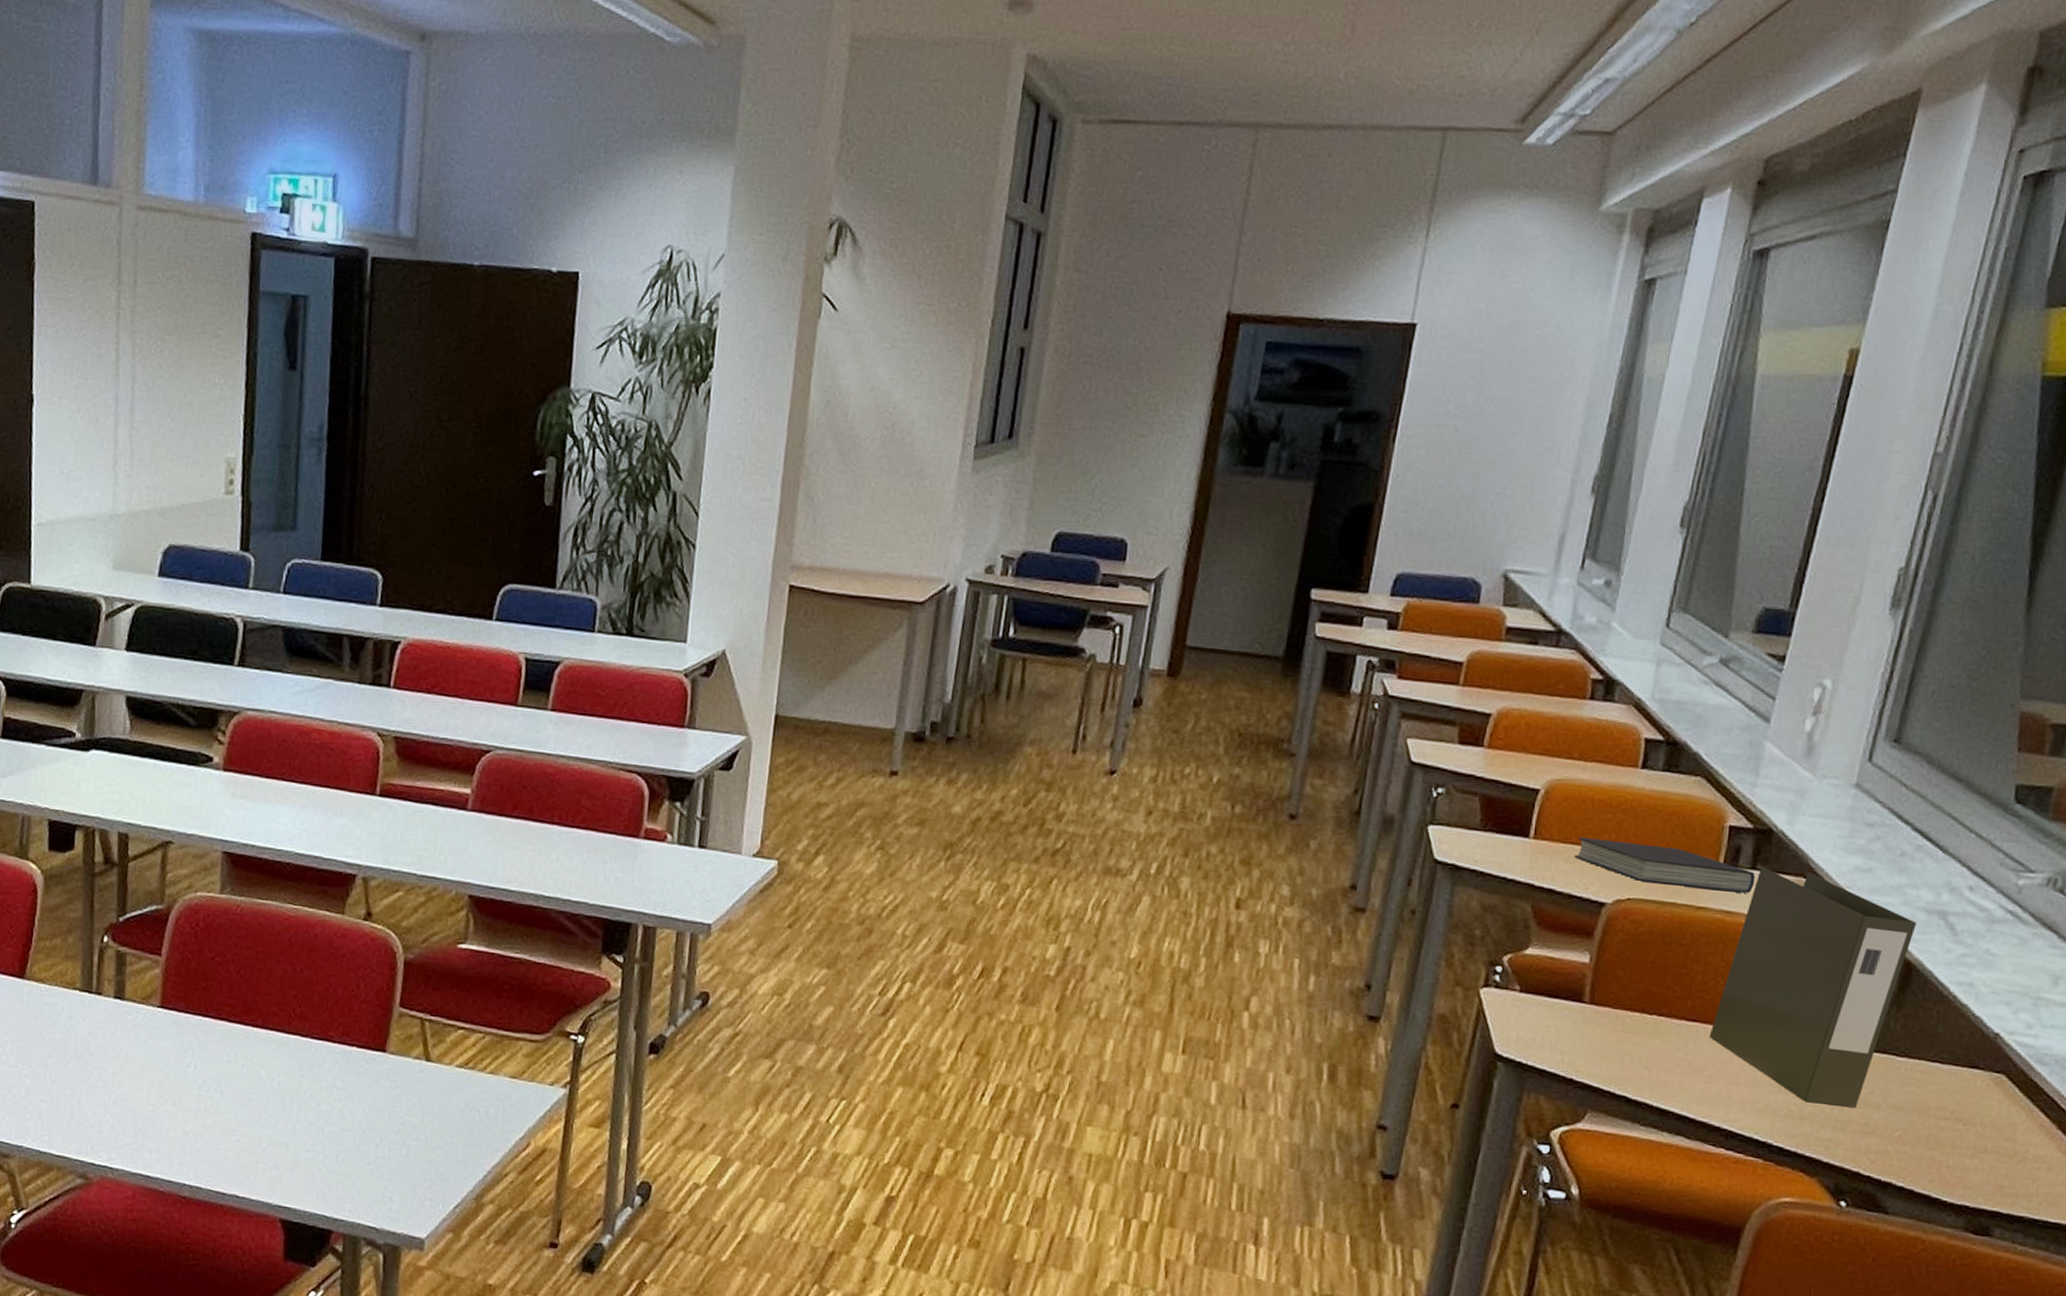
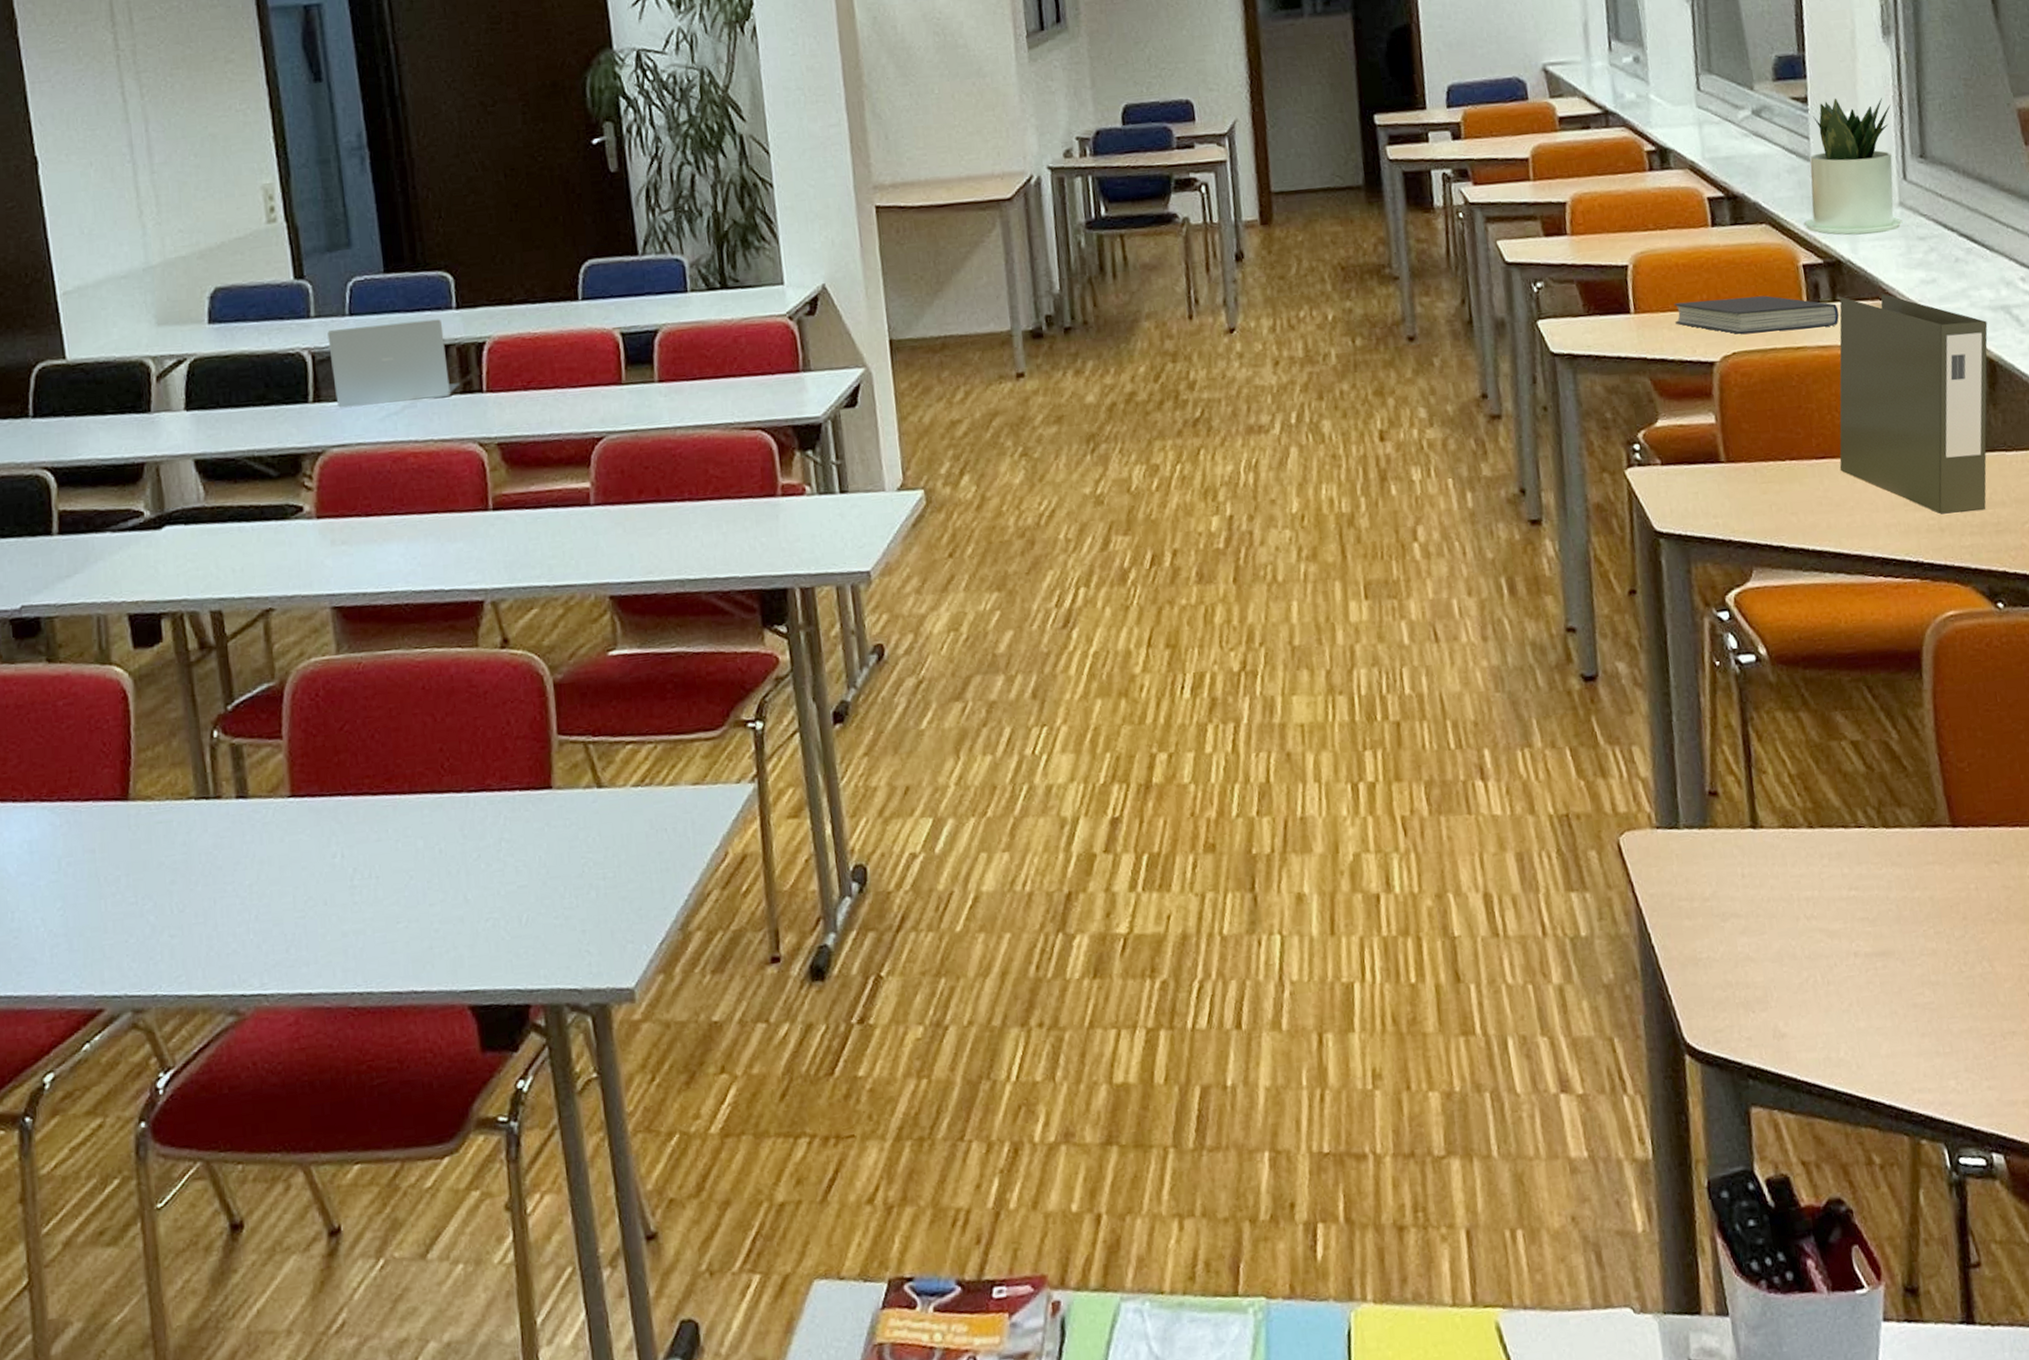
laptop: none [258,604,371,685] -> present [327,319,461,408]
planter: none [1742,662,1877,811] -> present [1803,98,1903,236]

